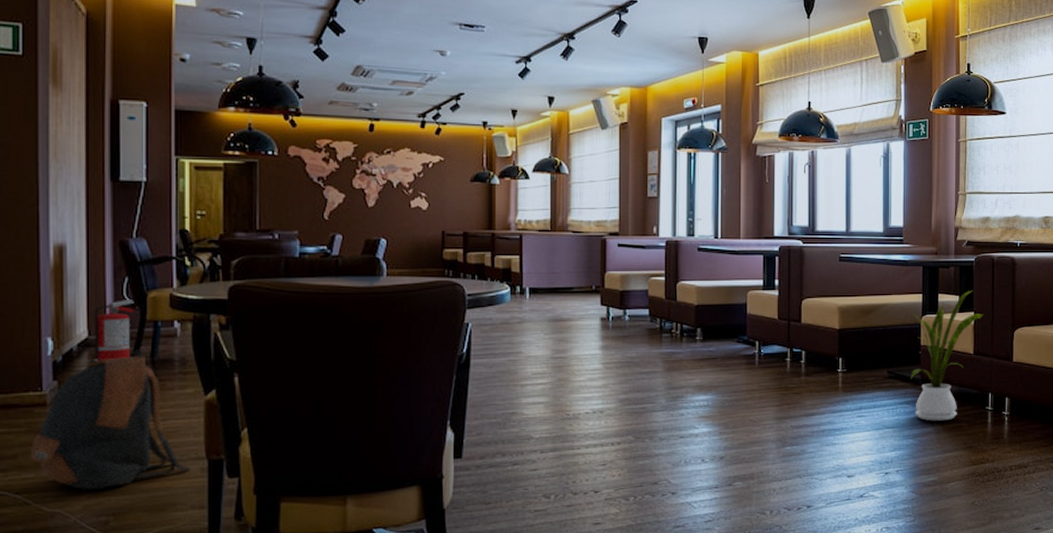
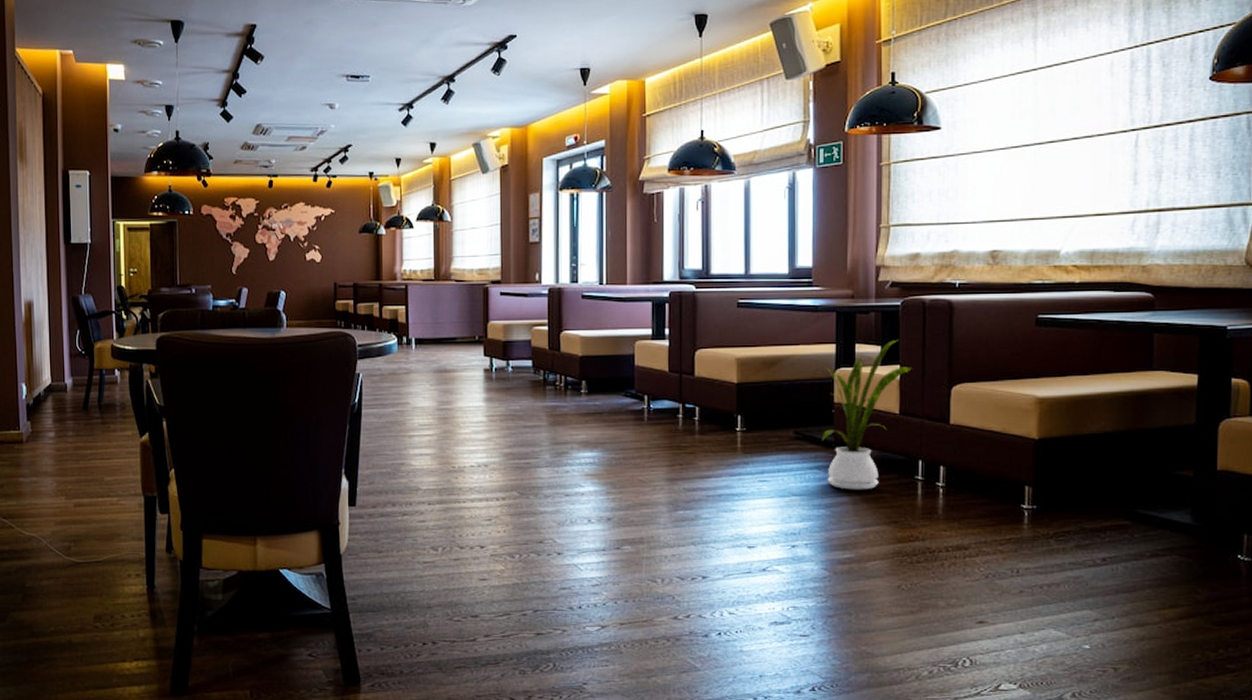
backpack: present [30,348,190,490] -> none [12,394,131,519]
fire extinguisher: present [93,300,134,363] -> none [55,350,85,406]

